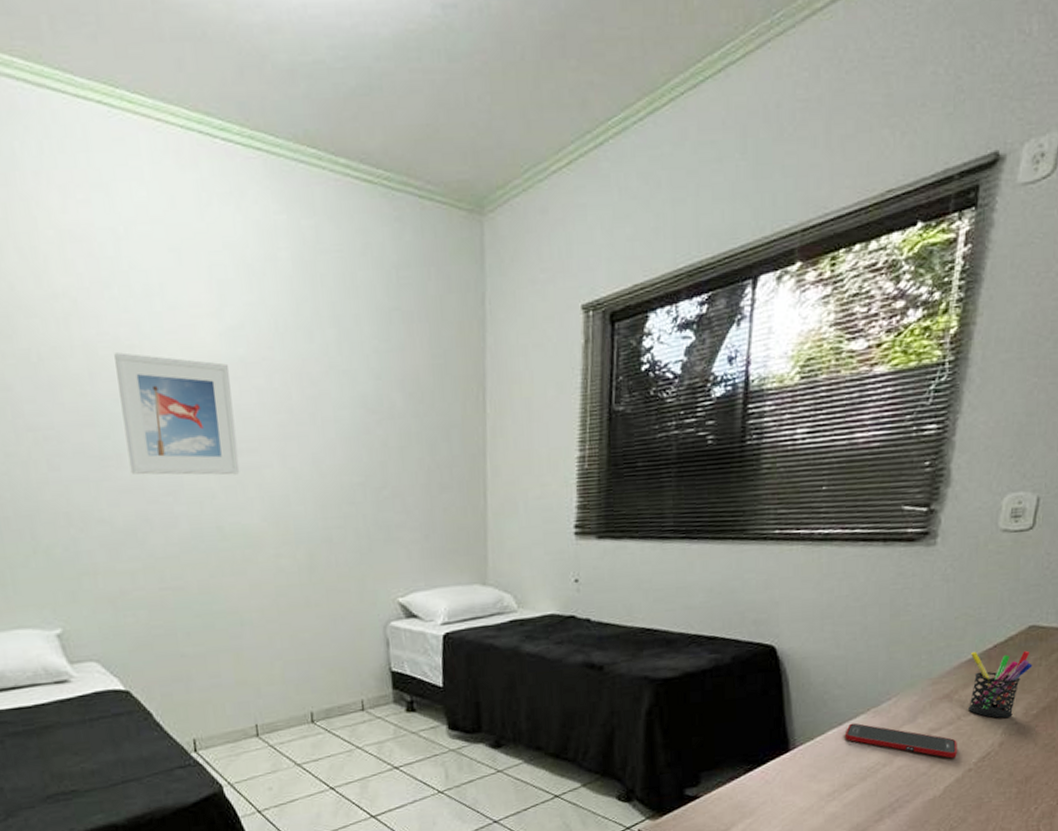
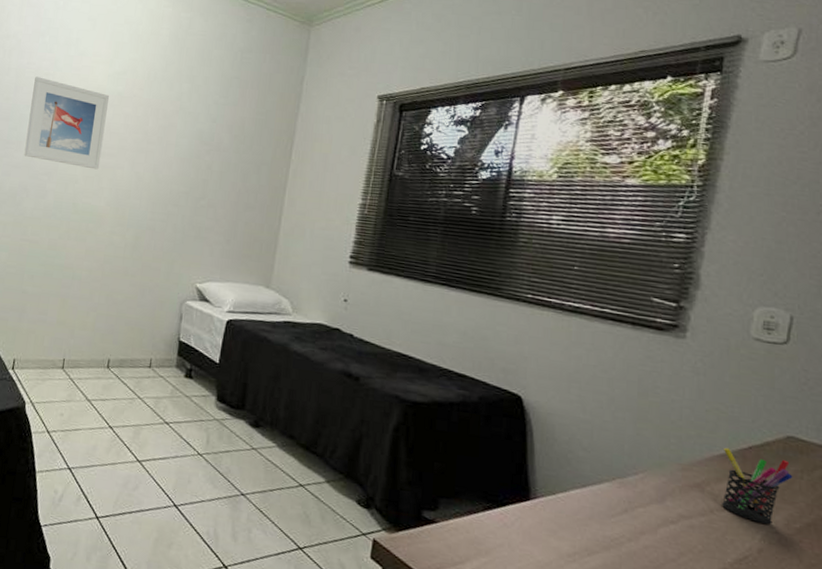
cell phone: present [844,723,957,759] -> none [588,488,710,553]

